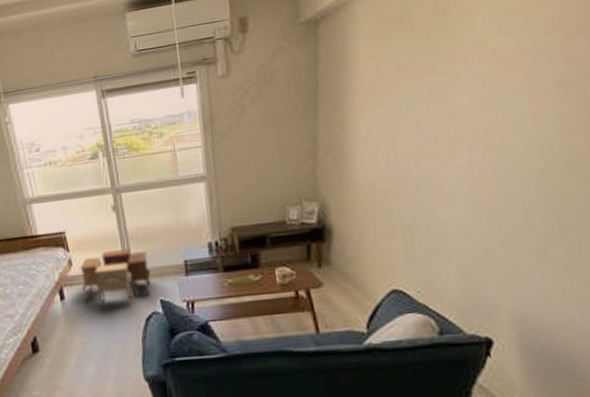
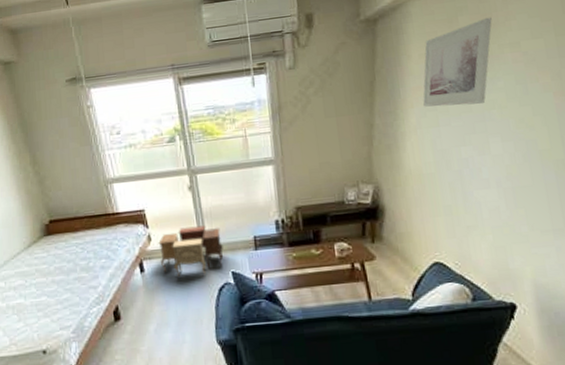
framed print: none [373,13,452,115] -> present [423,17,492,107]

